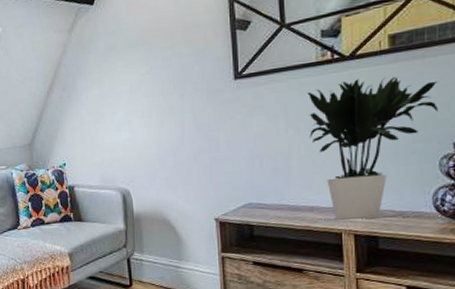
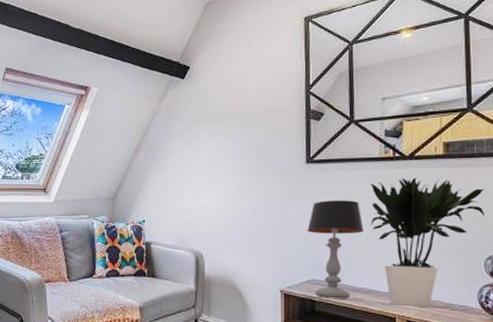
table lamp: none [240,113,302,222] -> present [307,200,364,299]

